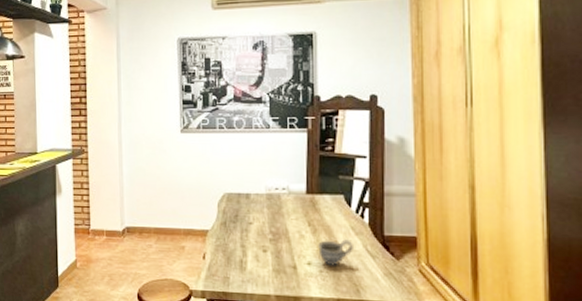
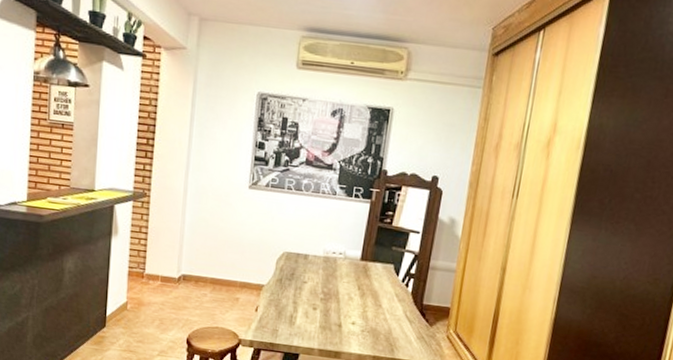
cup: present [318,239,353,266] -> none [363,303,395,328]

